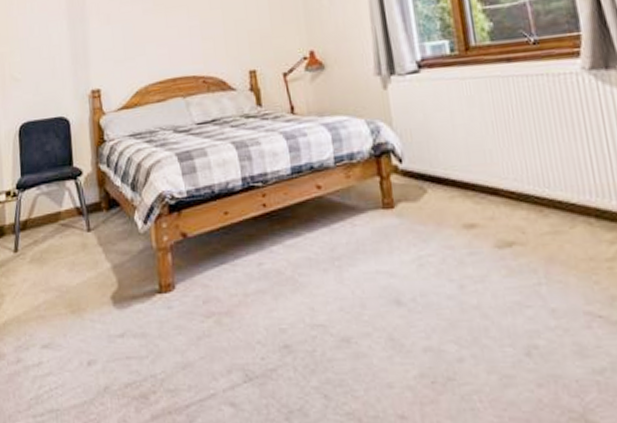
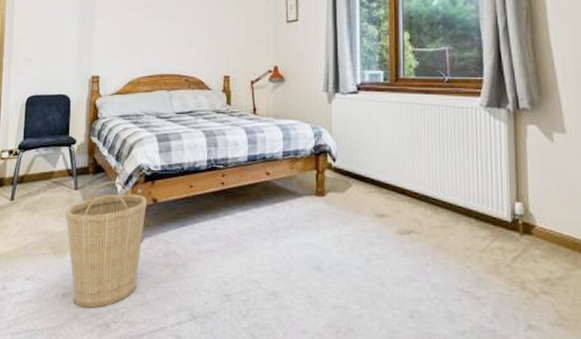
basket: none [80,215,175,377] -> present [65,180,147,308]

